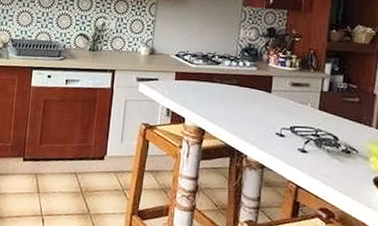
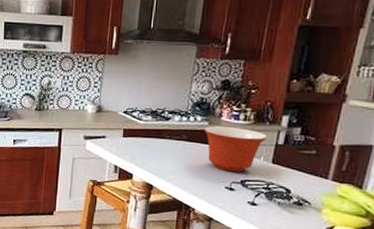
mixing bowl: none [253,71,313,118] -> present [204,126,268,172]

